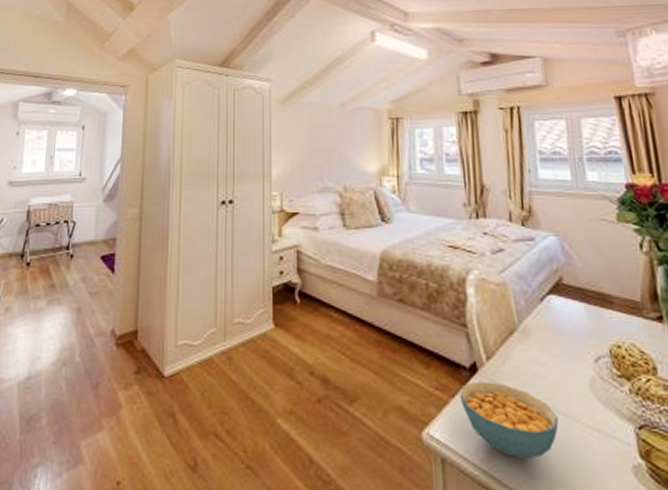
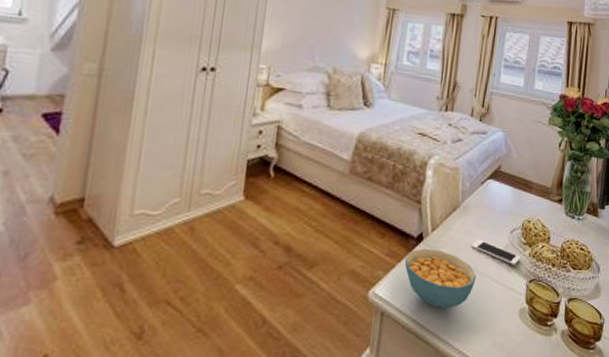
cell phone: none [541,370,619,405] -> present [470,240,521,265]

